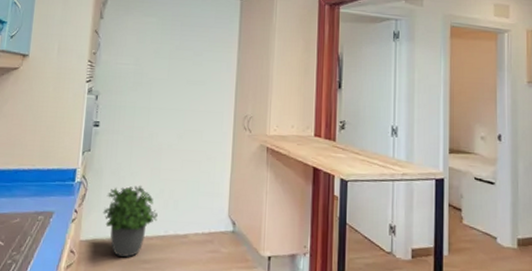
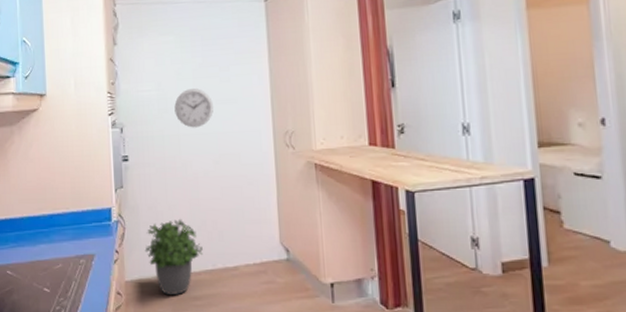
wall clock: none [148,67,184,103] -> present [174,89,213,128]

